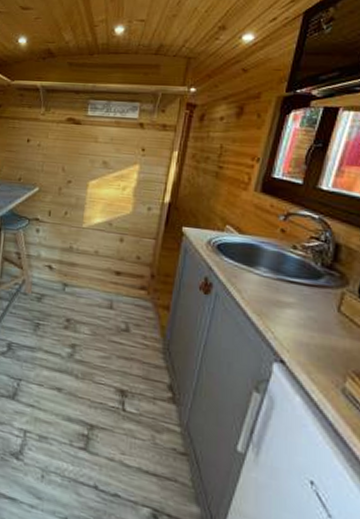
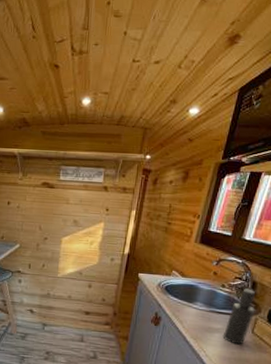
soap dispenser: none [297,252,341,327] -> present [222,288,256,345]

